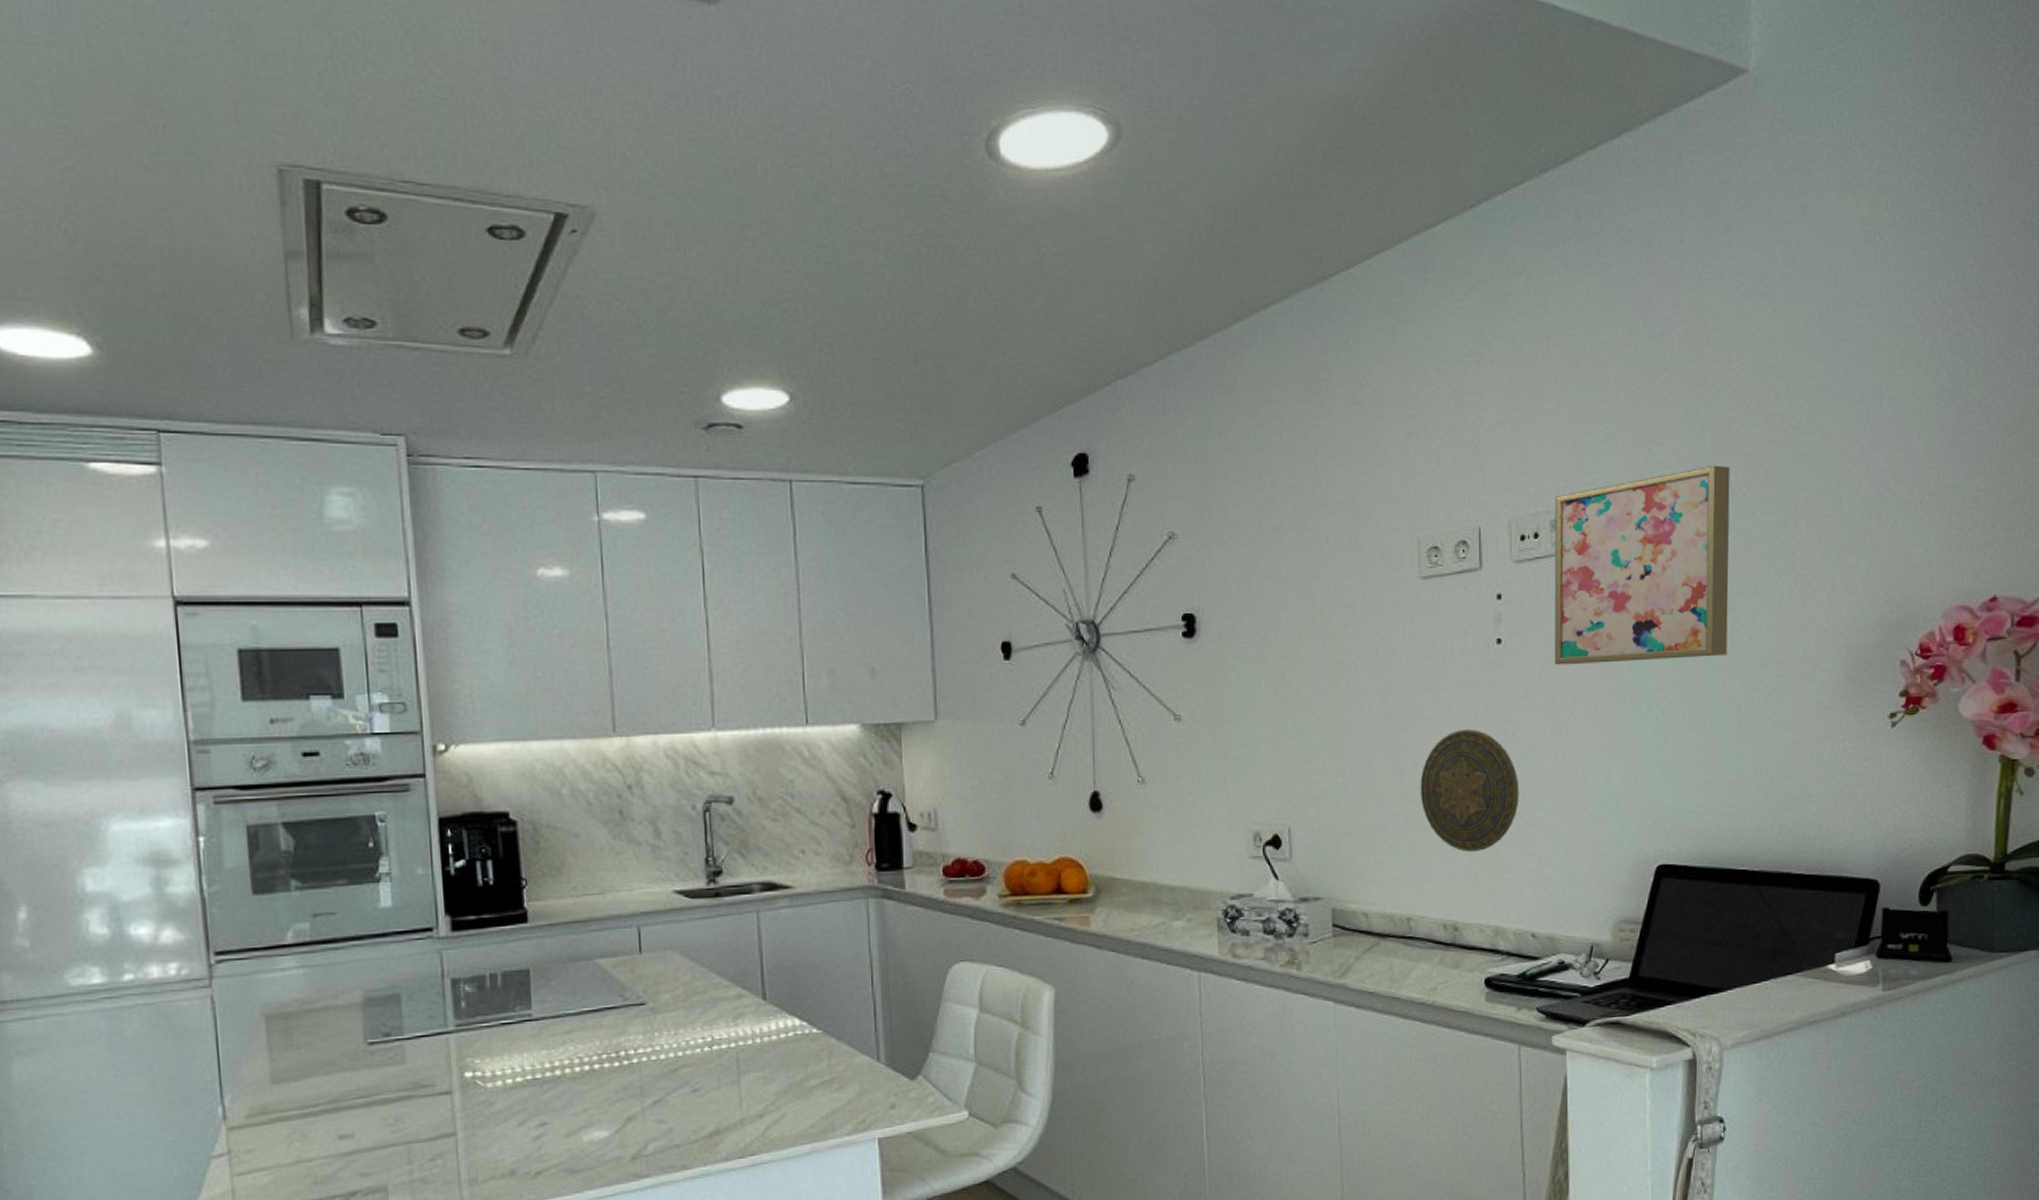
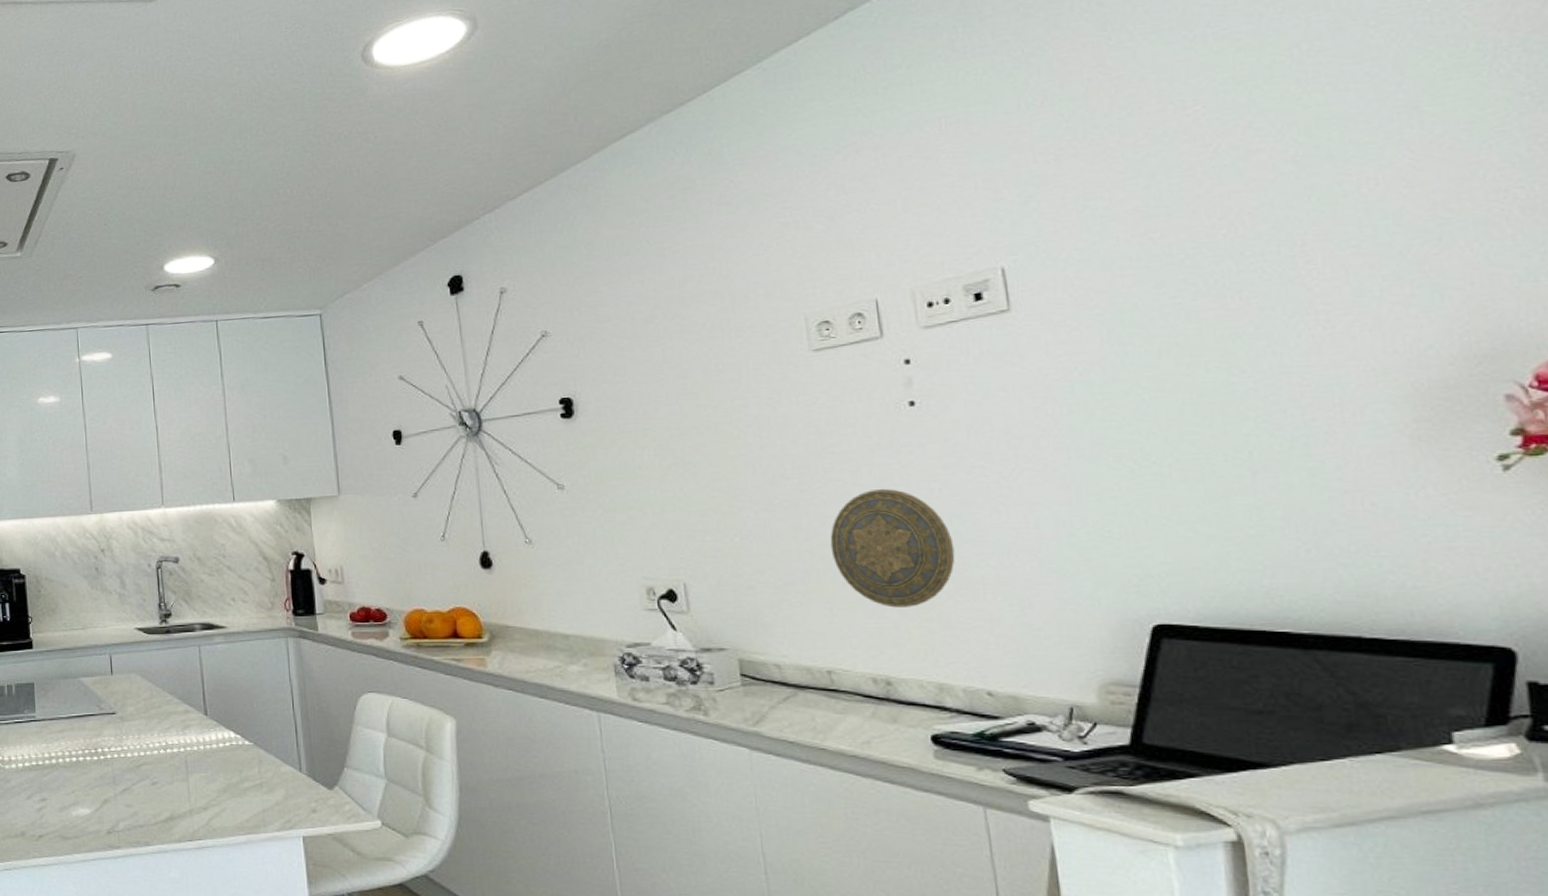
wall art: present [1554,465,1730,665] -> none [966,210,1224,423]

